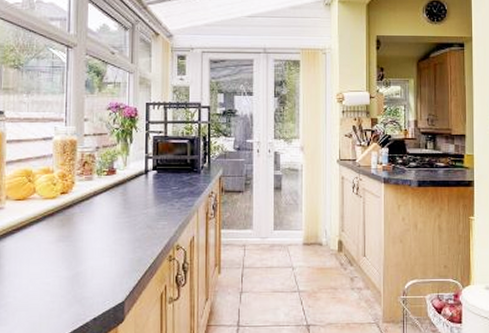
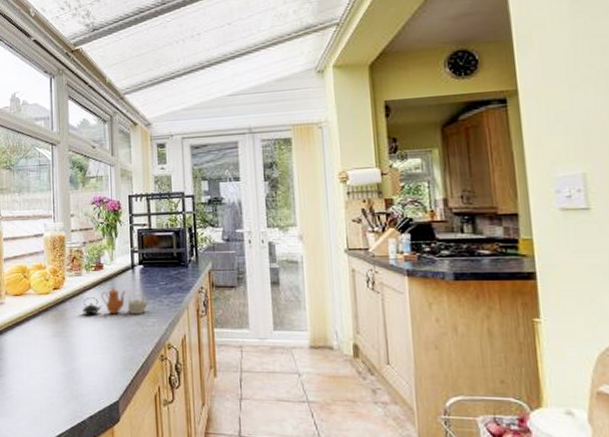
teapot: none [92,191,161,219] -> present [83,287,150,315]

